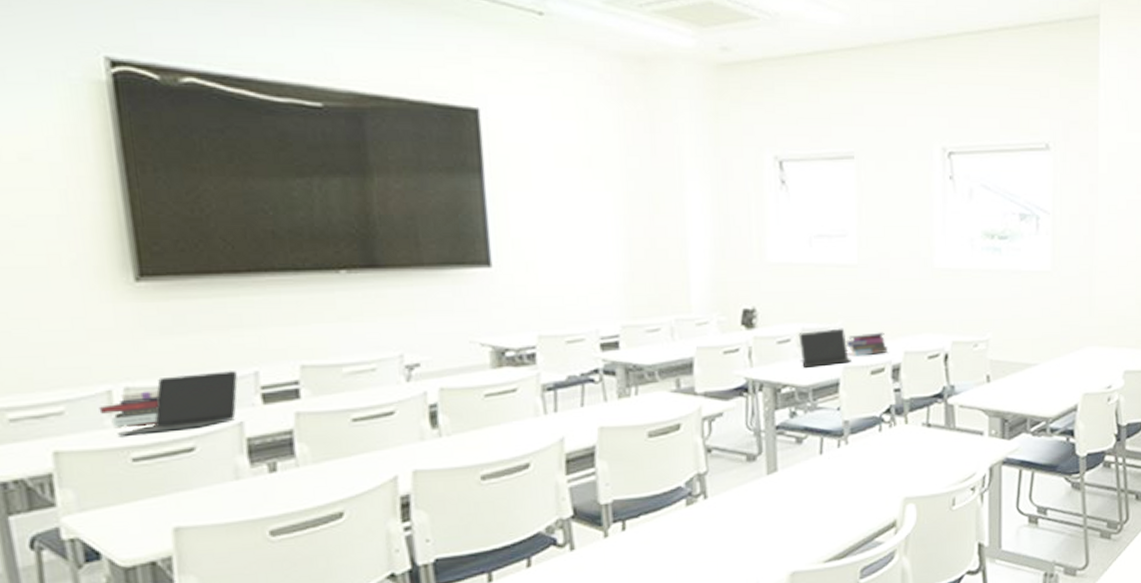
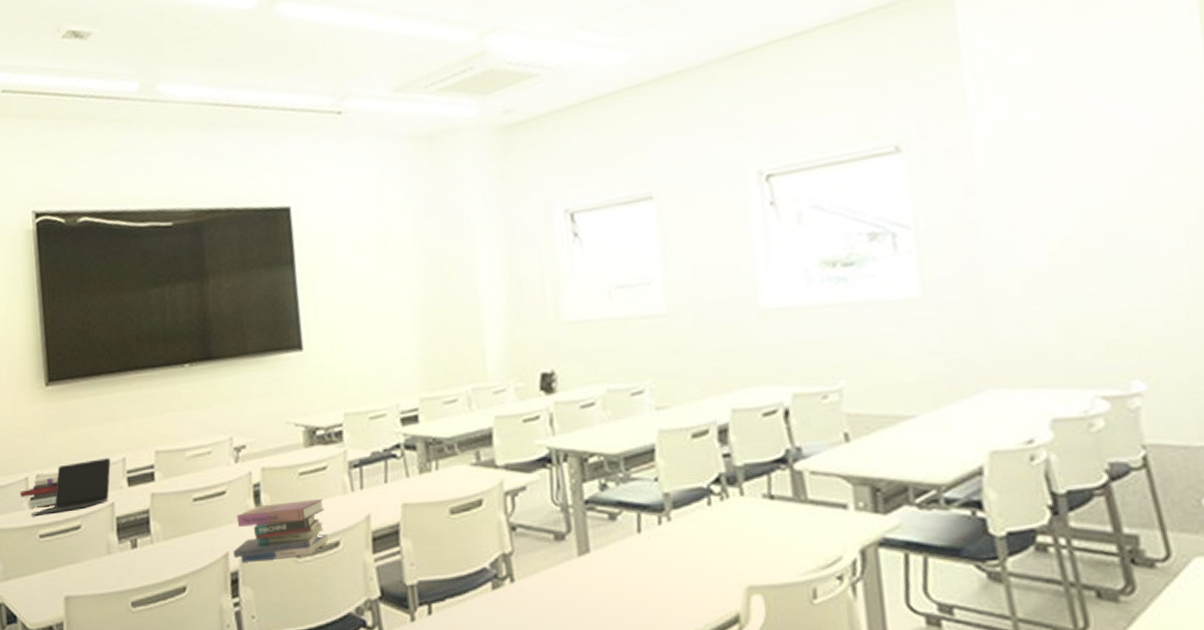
books: none [403,422,518,486] -> present [233,499,329,562]
laptop: present [798,328,851,368] -> none [603,386,667,433]
books: present [845,332,888,357] -> none [658,388,711,418]

